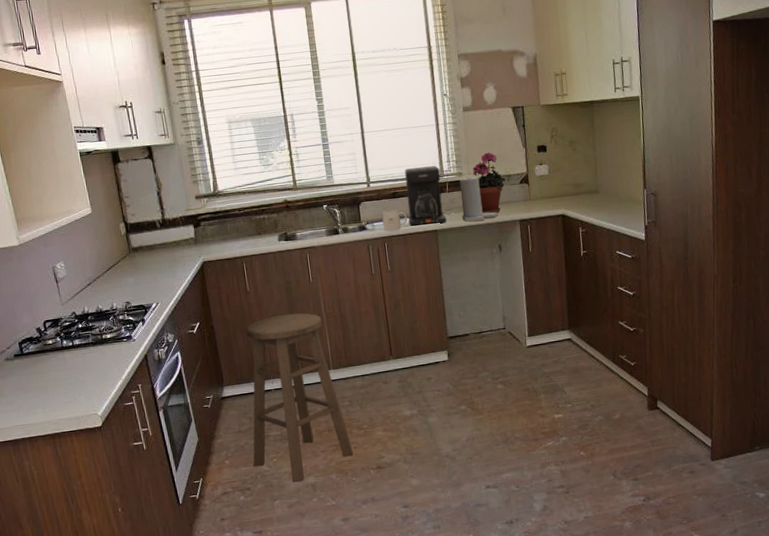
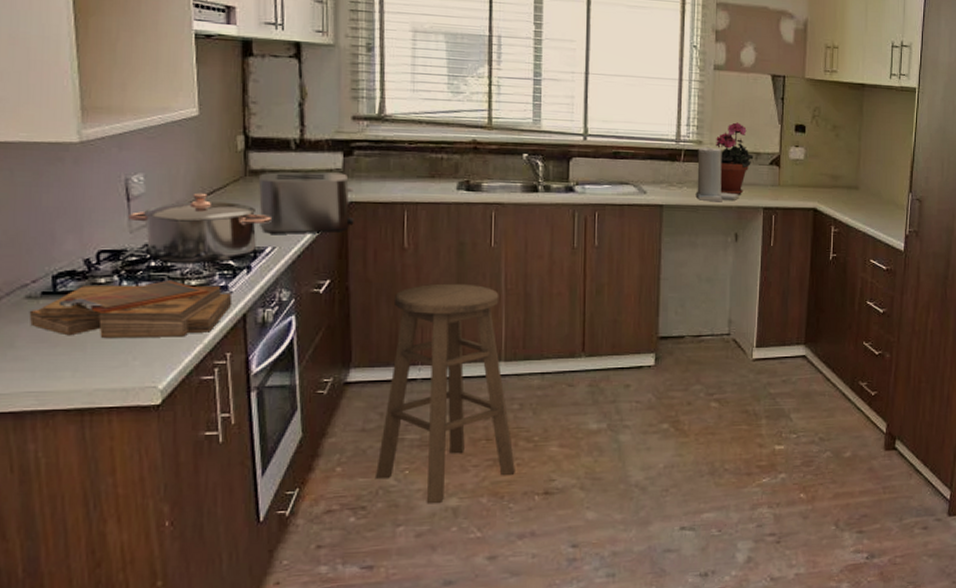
clipboard: none [9,336,137,384] -> present [29,281,233,339]
cooking pot: none [59,269,154,324] -> present [128,192,273,263]
toaster: none [138,240,209,294] -> present [258,172,354,235]
mug: present [382,209,408,232] -> none [596,171,628,199]
coffee maker: present [404,166,446,227] -> none [629,126,676,198]

